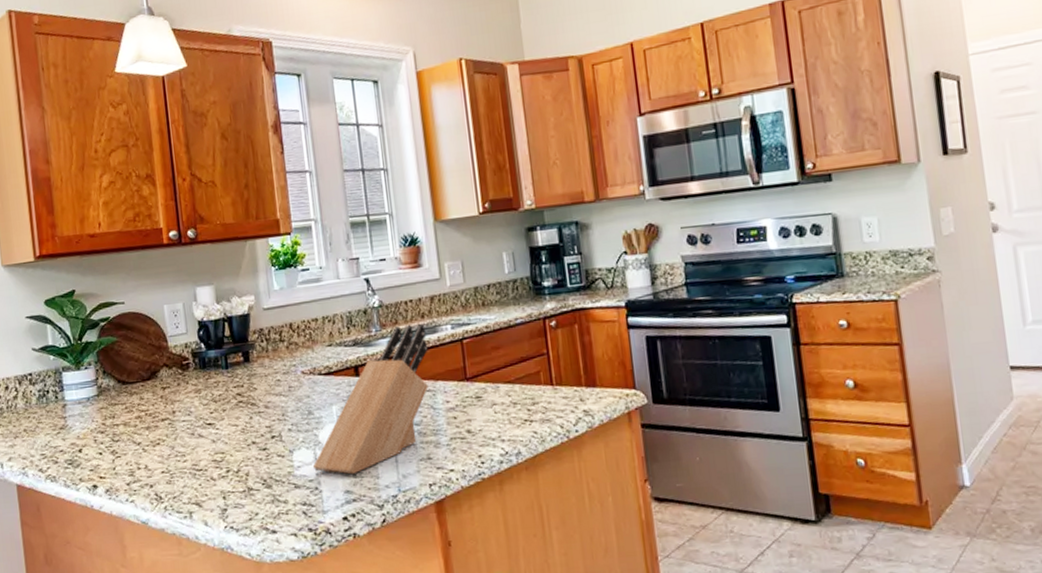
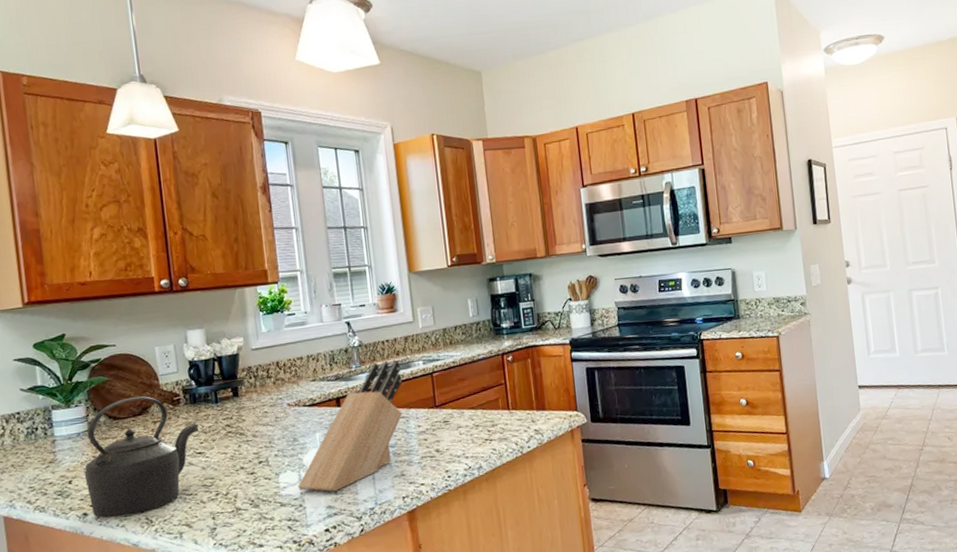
kettle: none [94,358,209,492] -> present [84,396,199,518]

